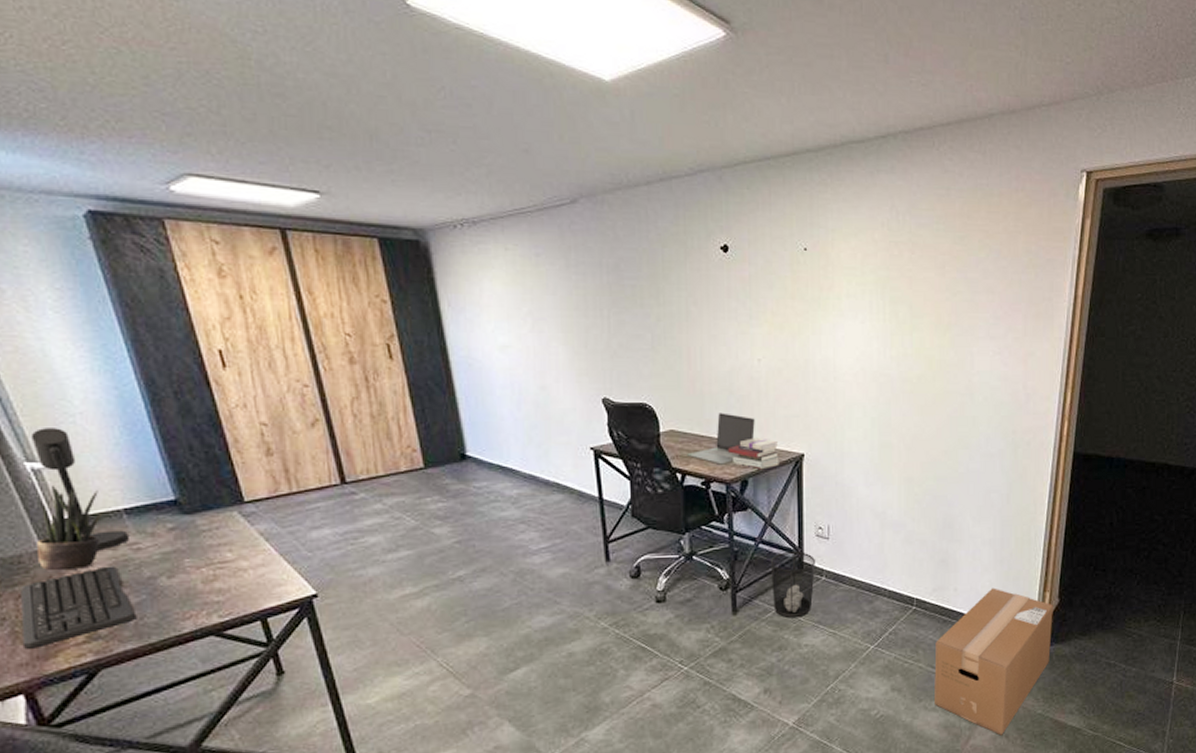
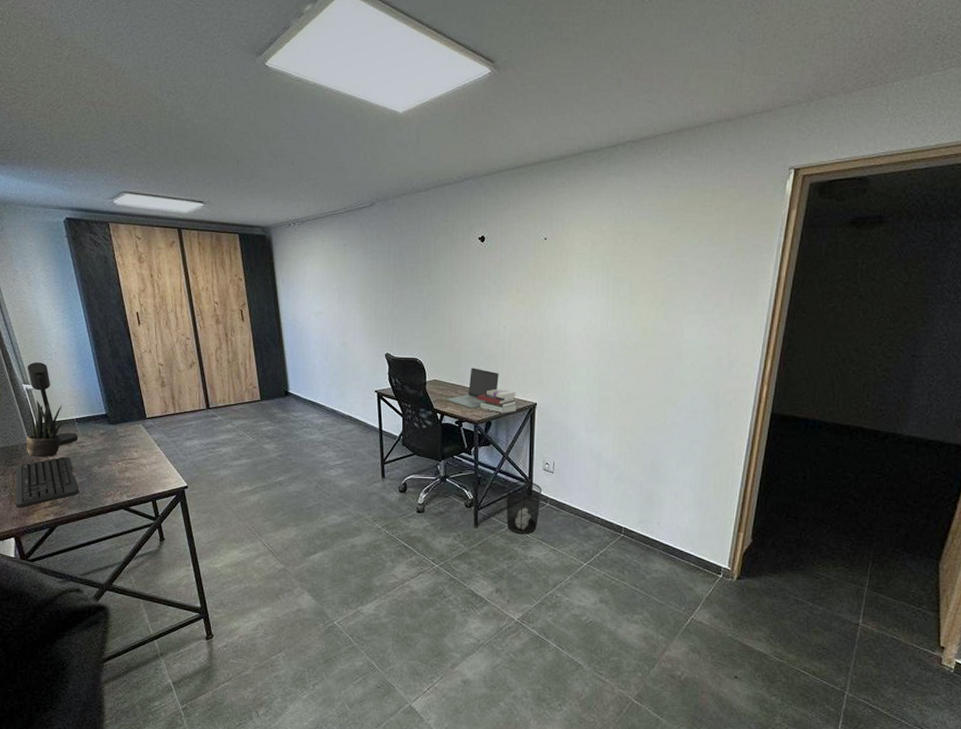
box: present [934,588,1053,736] -> none [636,524,746,651]

